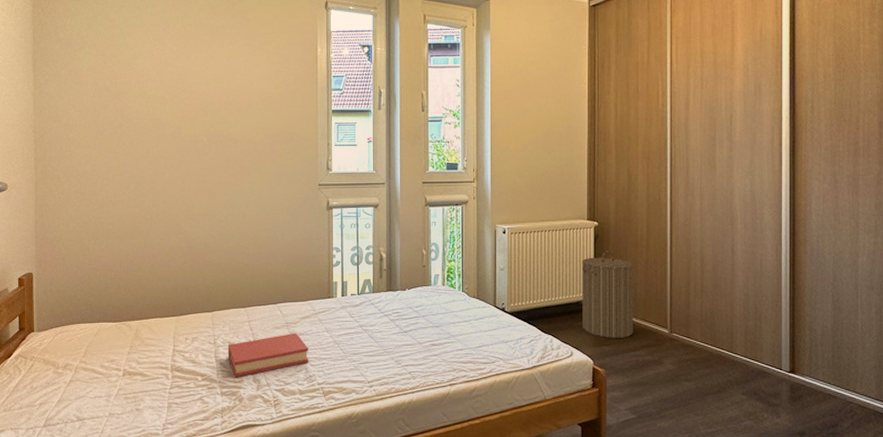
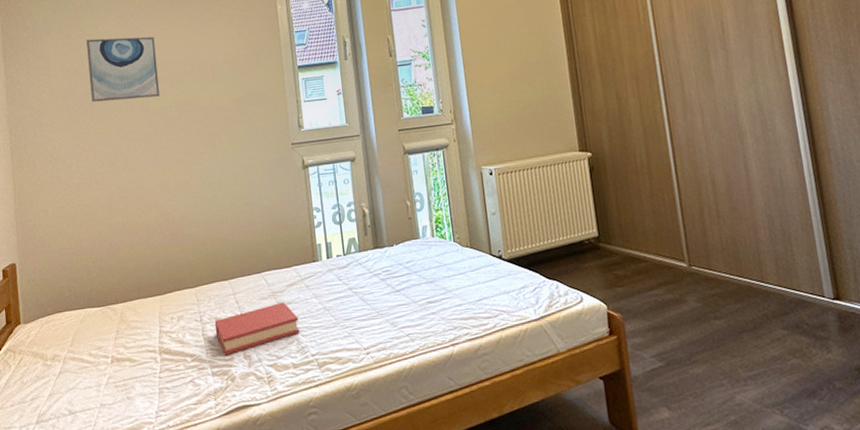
wall art: none [121,59,192,124] -> present [86,36,160,102]
laundry hamper: present [582,251,633,339] -> none [580,182,647,279]

